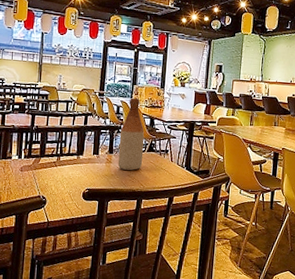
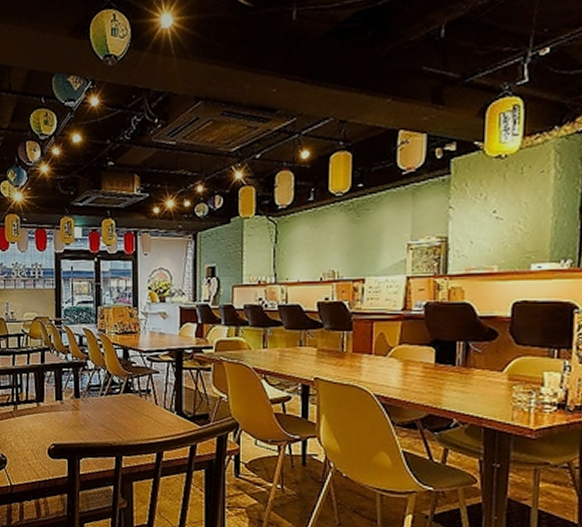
beer bottle: present [117,98,145,170] -> none [86,323,119,418]

